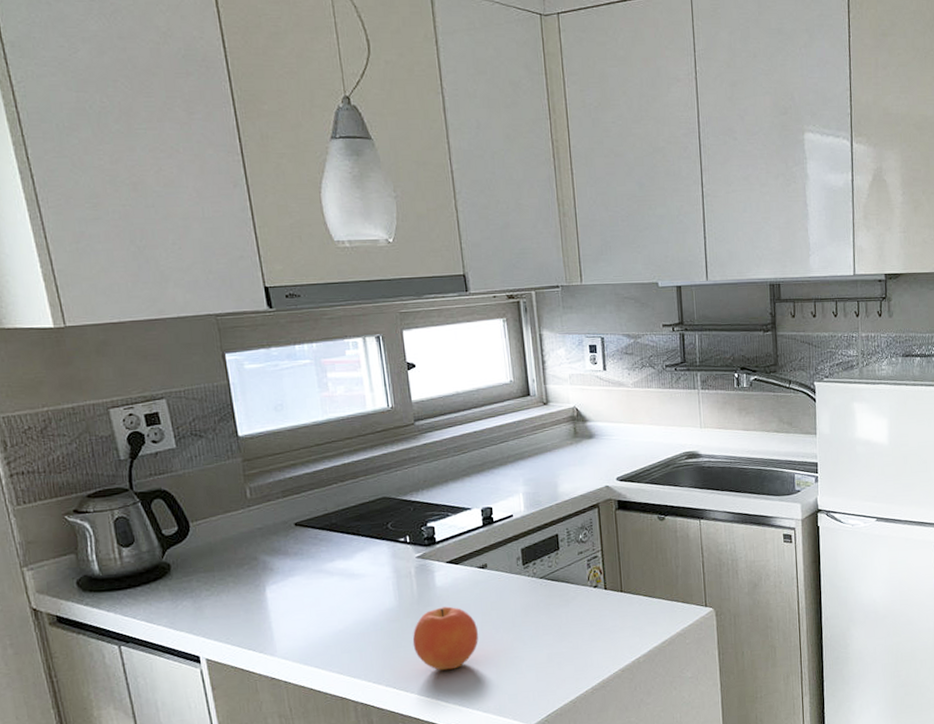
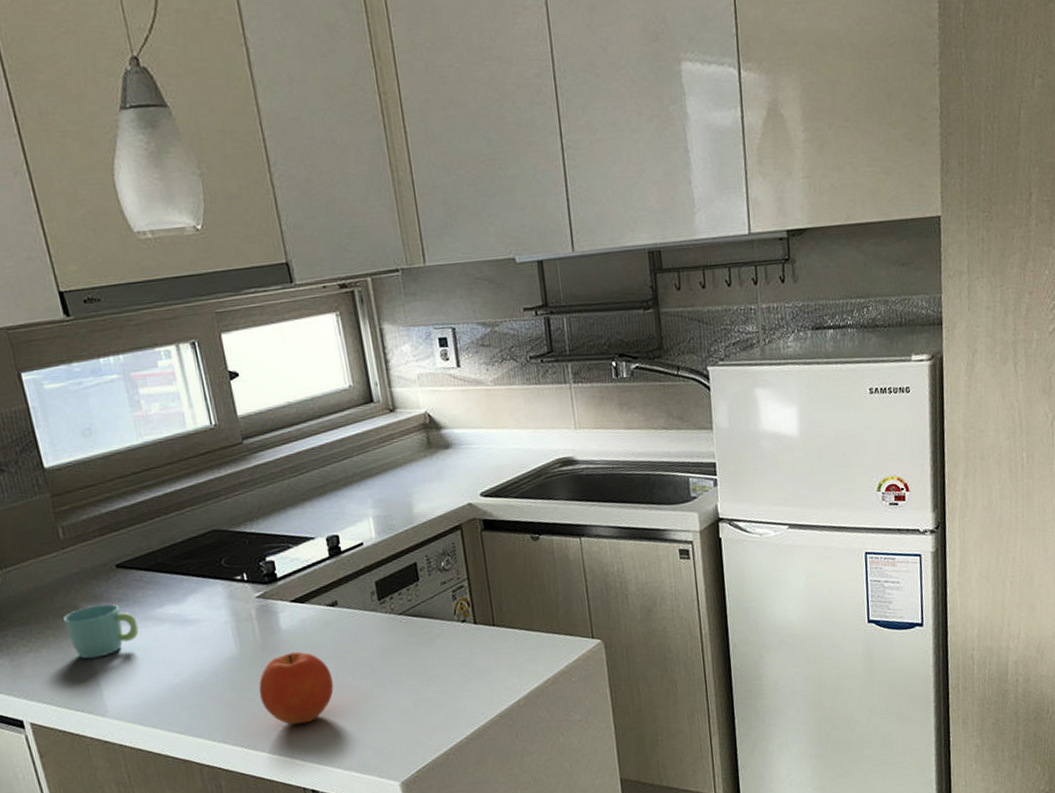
mug: none [244,557,310,605] -> present [63,603,139,659]

